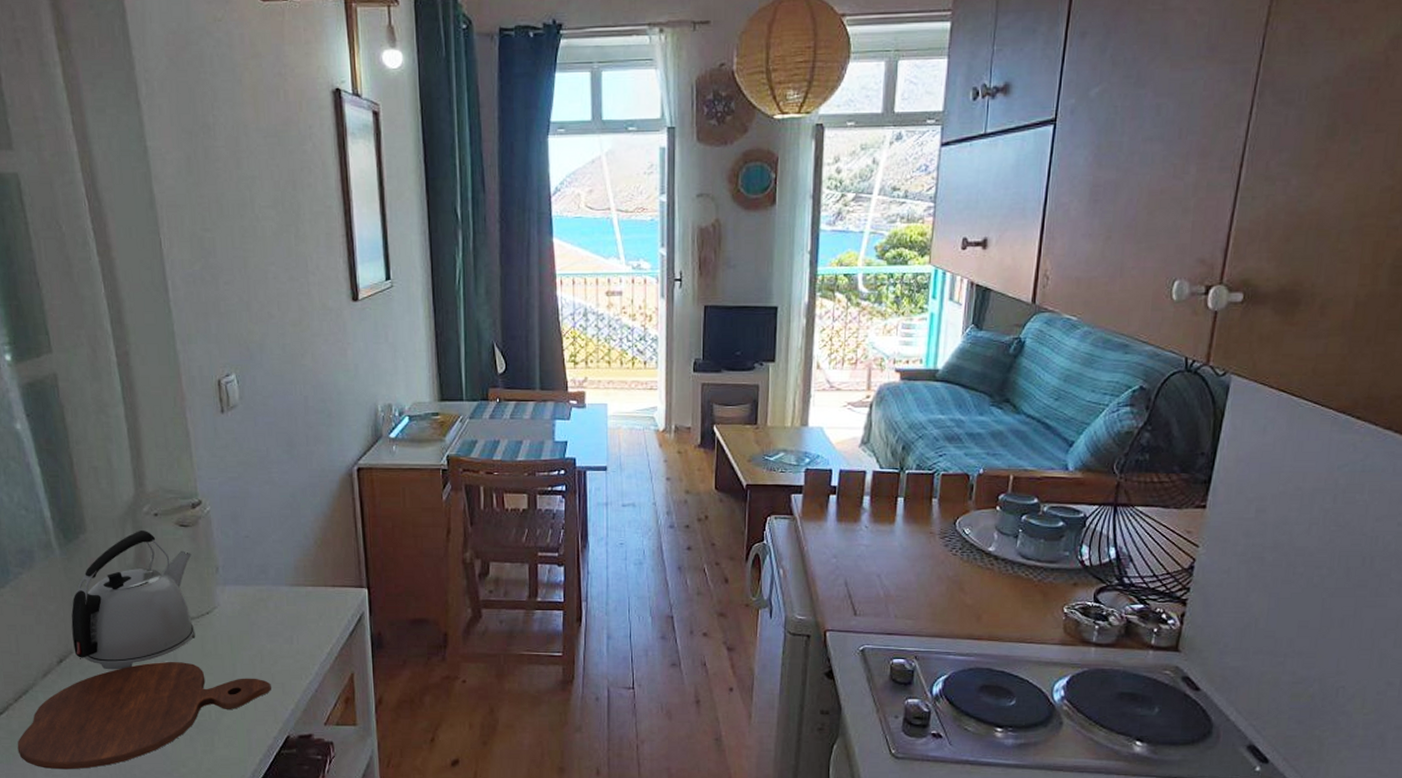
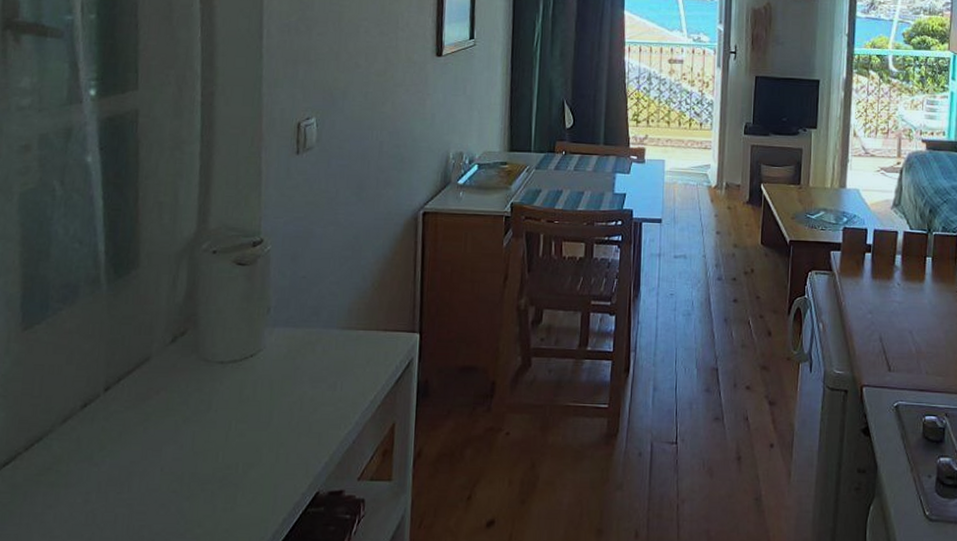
cutting board: present [17,661,271,770] -> none [16,407,307,530]
kettle: present [71,529,196,670] -> none [102,267,245,416]

